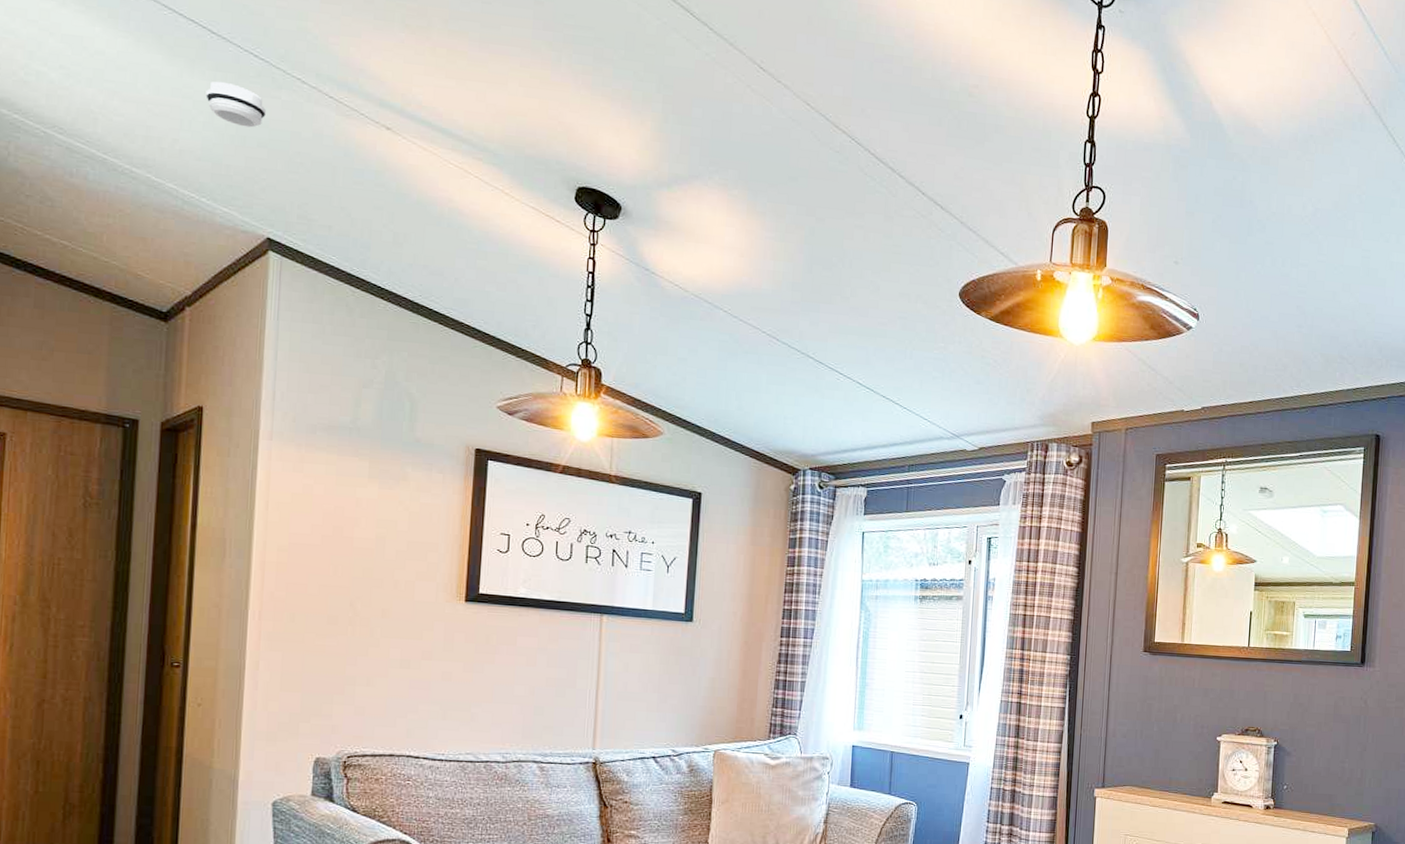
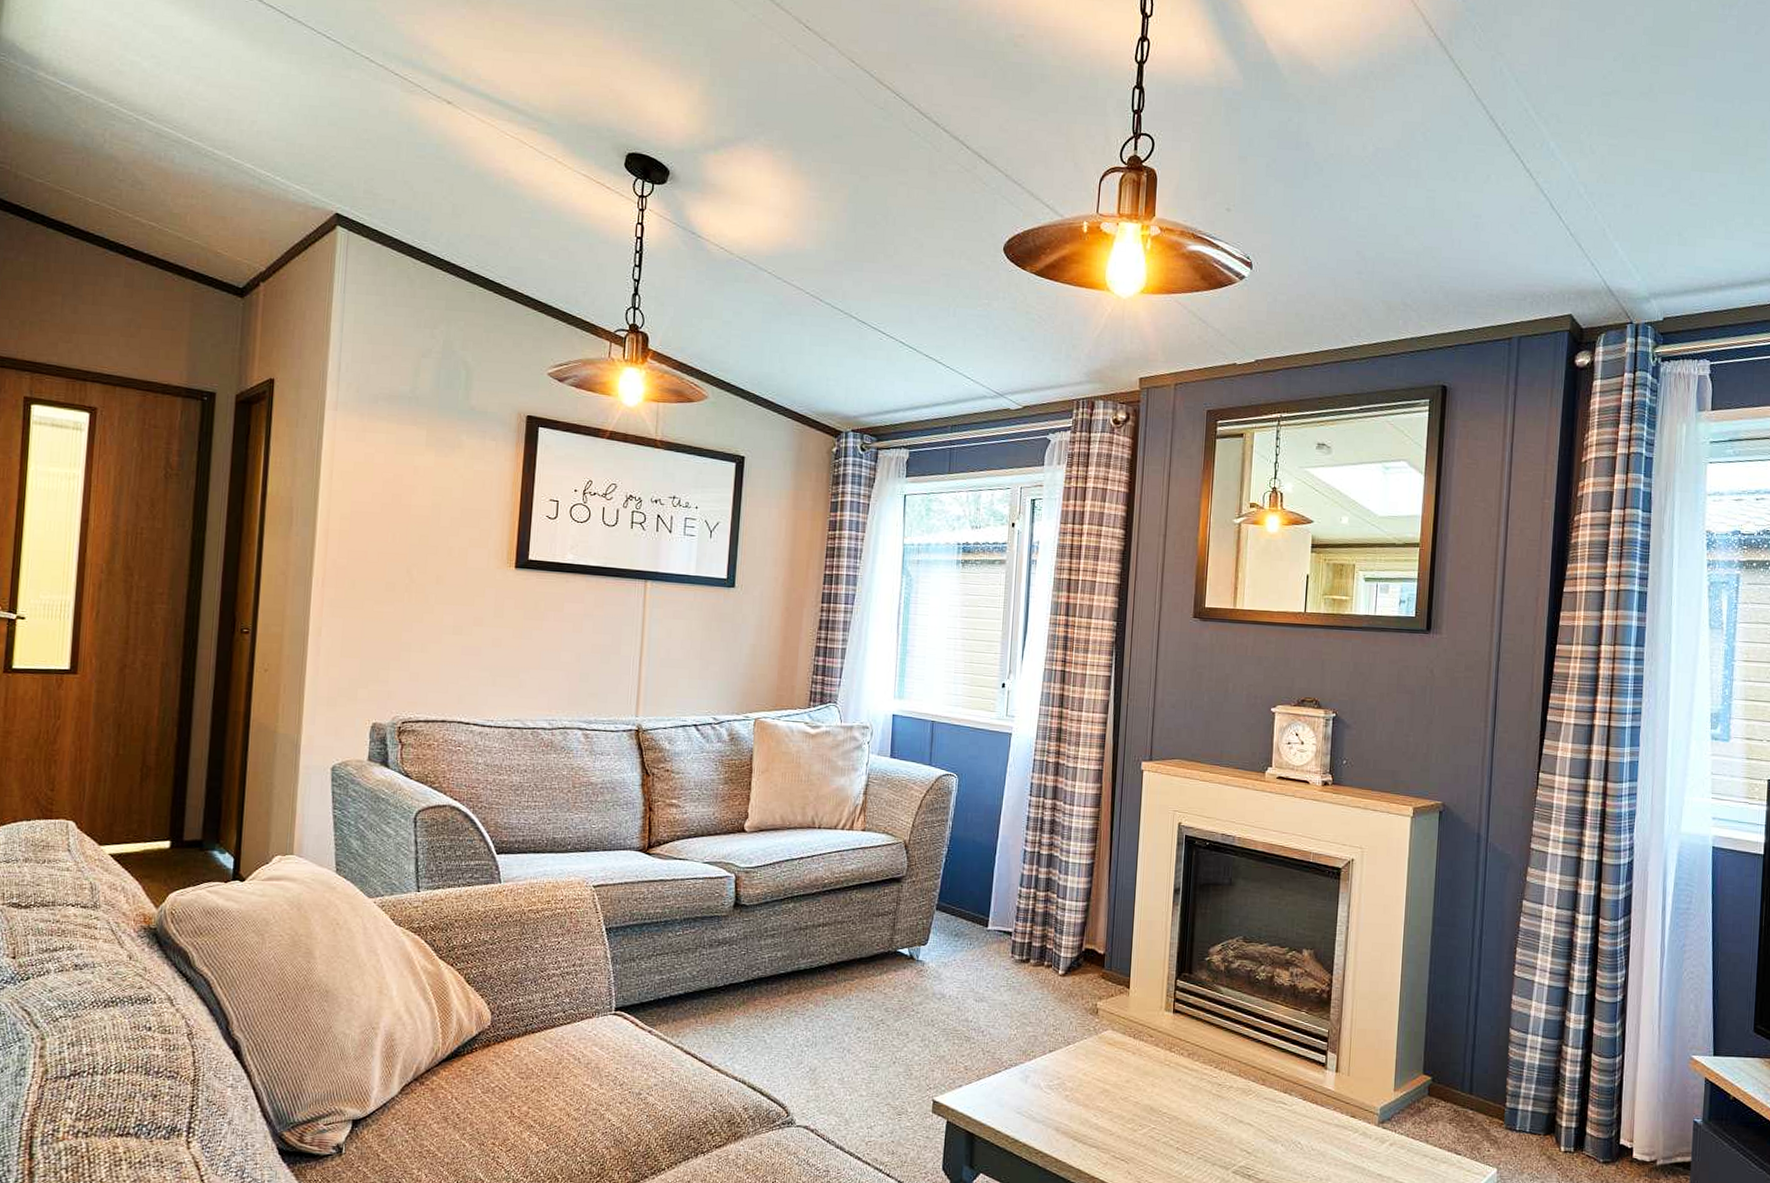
smoke detector: present [206,81,266,128] -> none [282,63,336,107]

